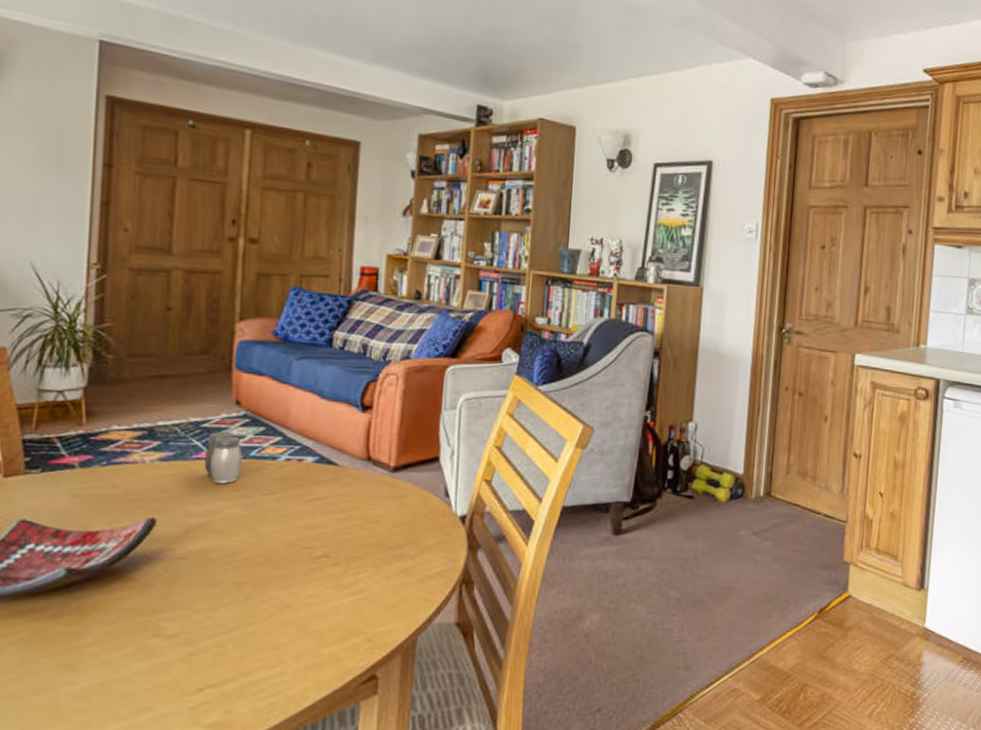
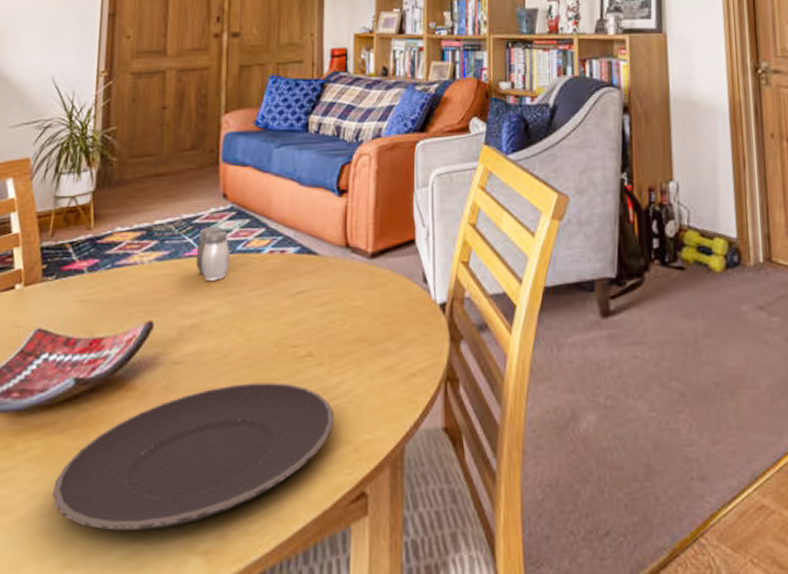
plate: none [43,579,348,706] -> present [52,383,334,531]

